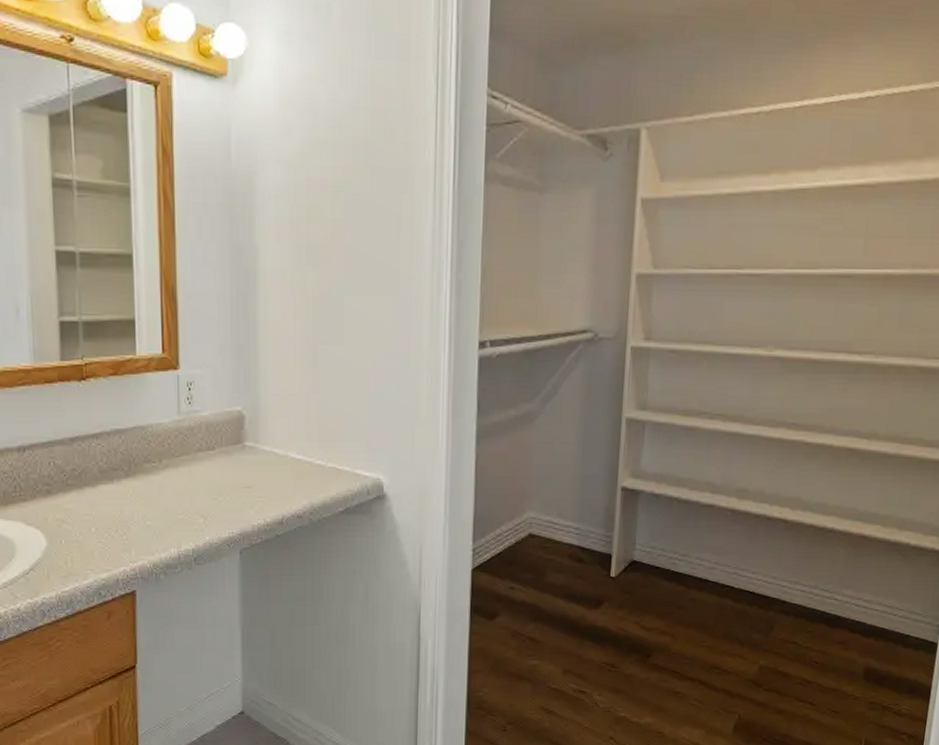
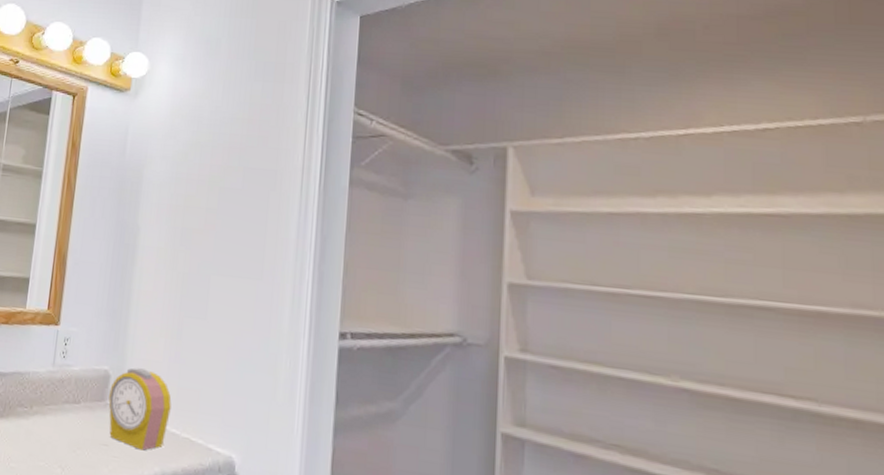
alarm clock: none [246,404,314,486] -> present [108,367,172,451]

